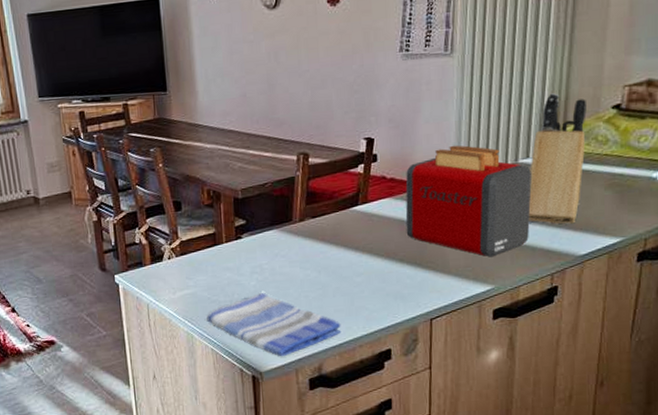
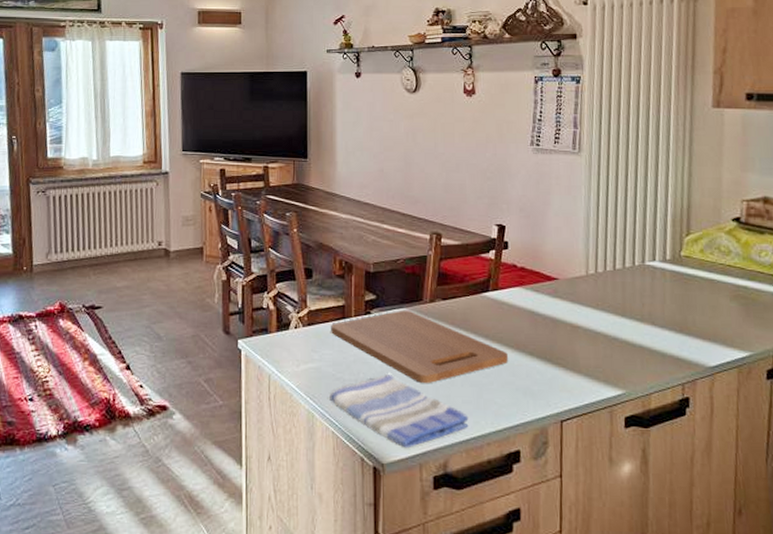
cutting board: none [203,231,378,298] -> present [331,310,508,383]
toaster: present [405,145,533,257] -> none [535,240,660,360]
knife block: present [528,93,587,224] -> none [656,200,709,333]

